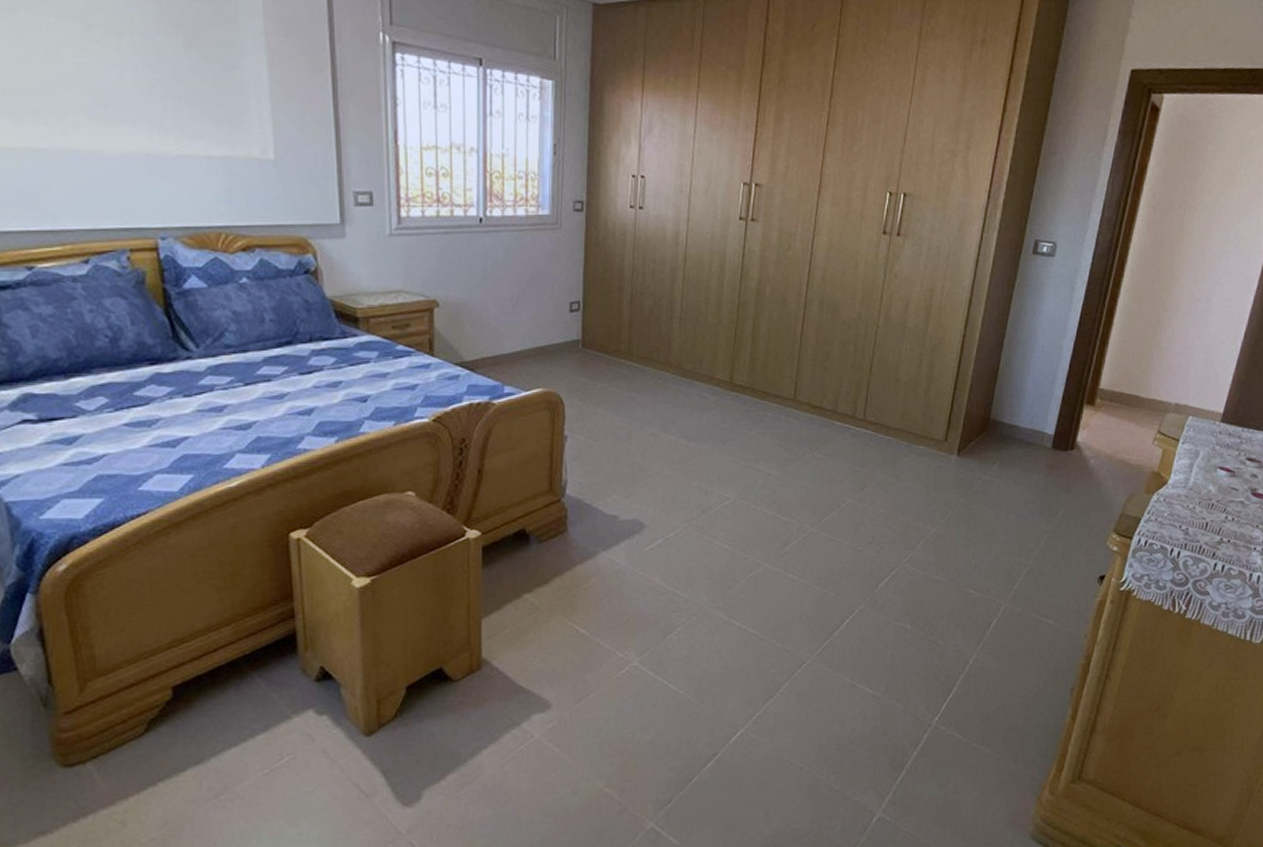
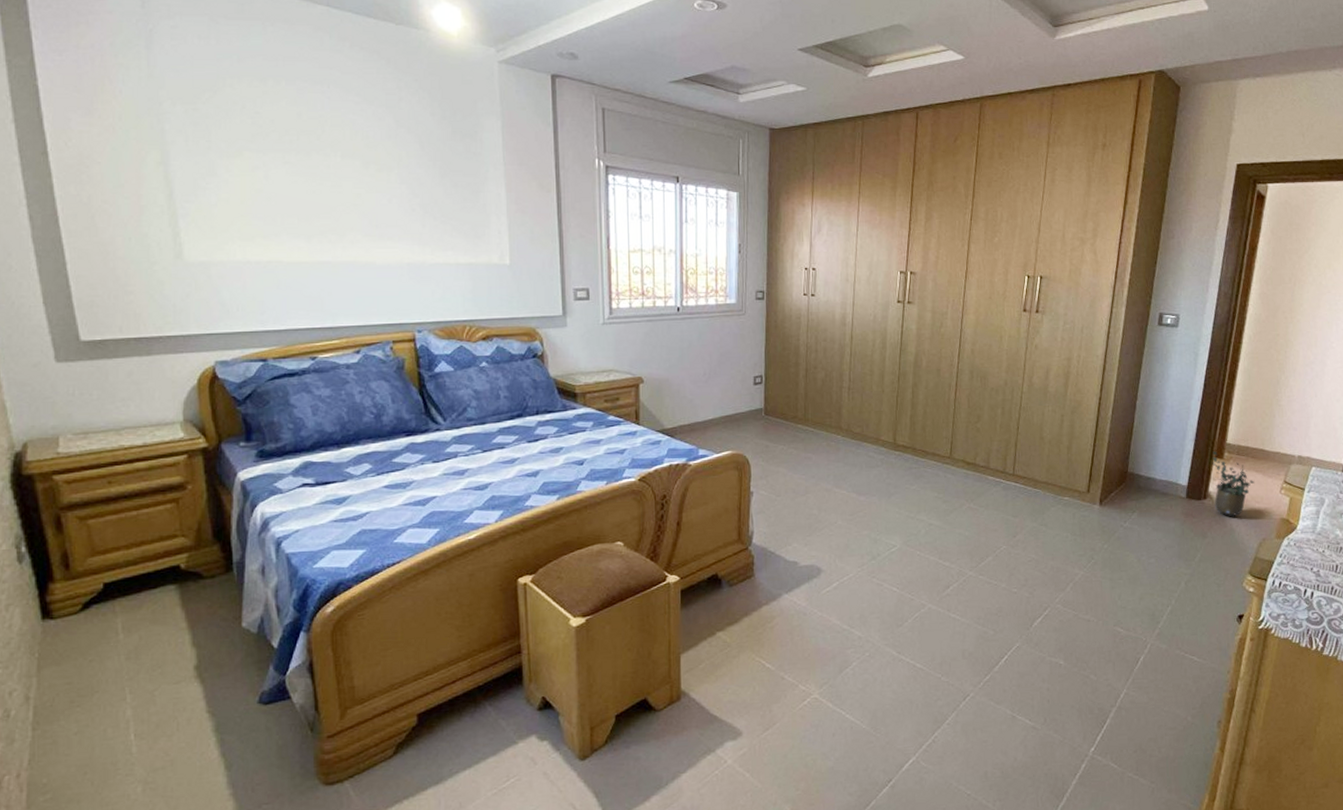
potted plant: none [1081,397,1127,470] -> present [1212,451,1255,517]

